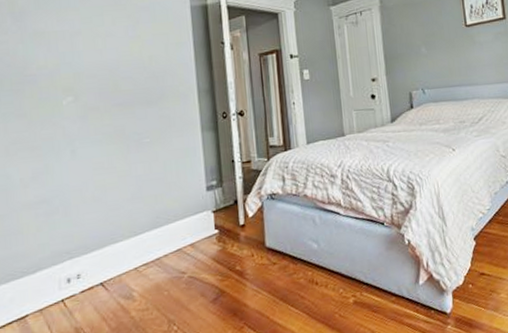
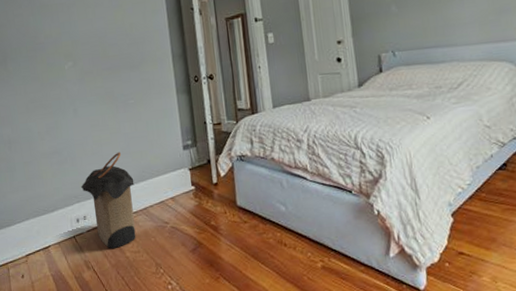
laundry hamper: none [76,196,146,310] -> present [81,151,136,248]

